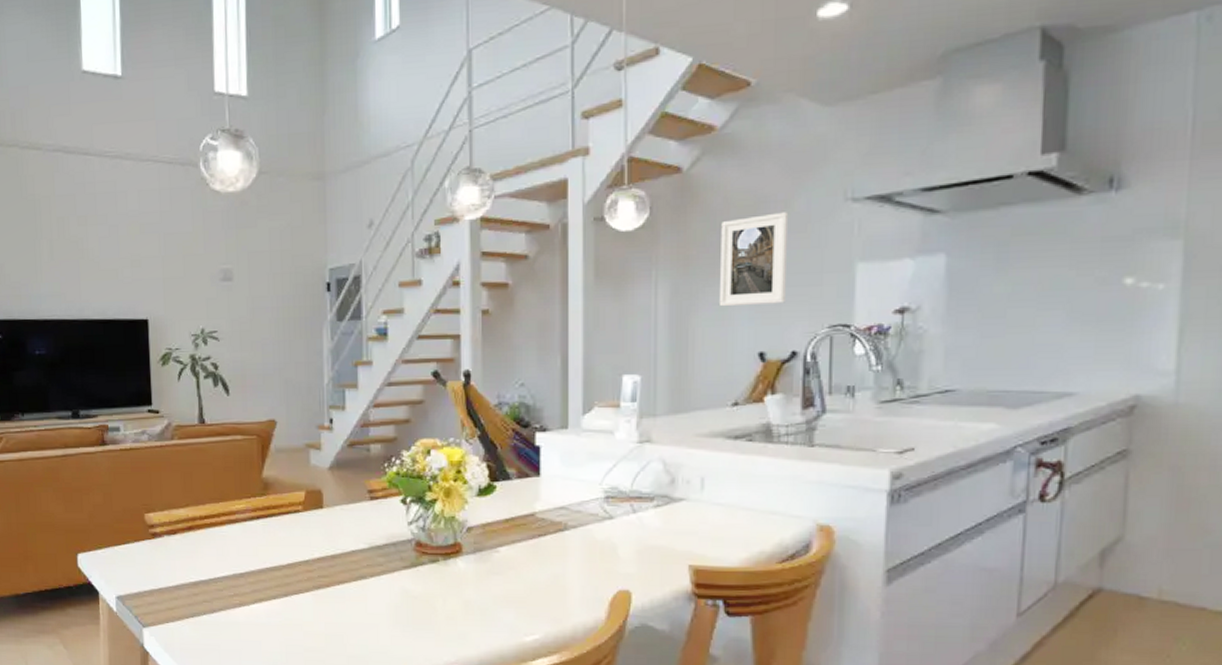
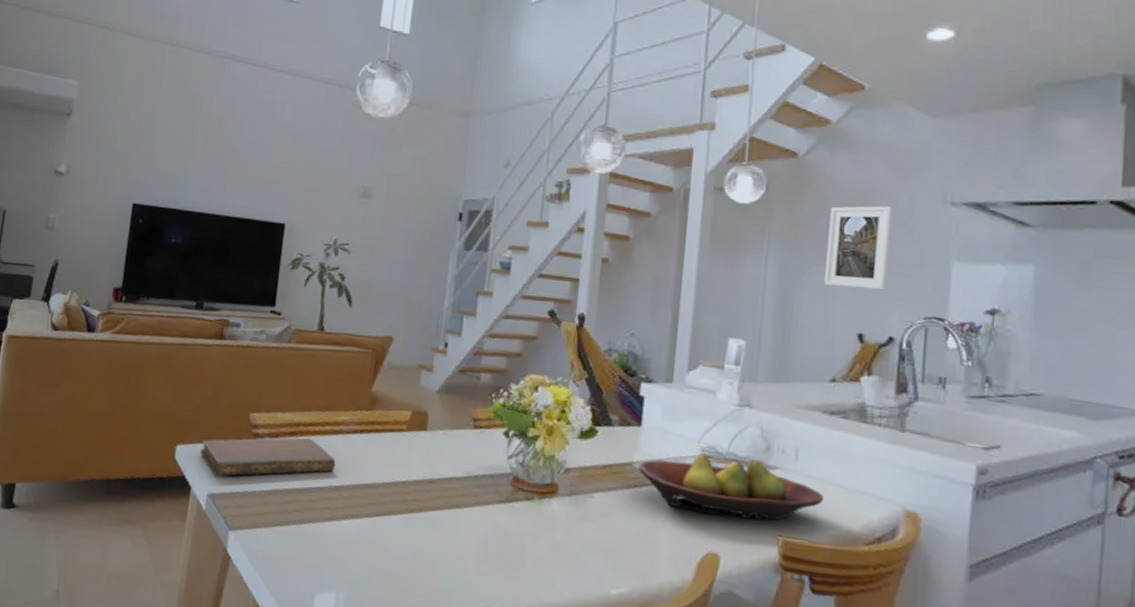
notebook: none [102,530,237,579] -> present [200,437,336,477]
fruit bowl: none [541,495,734,554] -> present [638,453,825,521]

